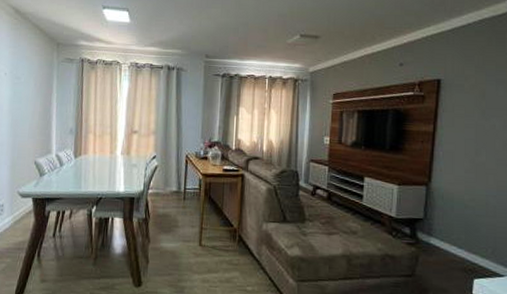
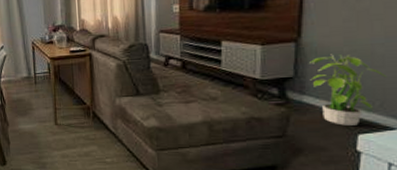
potted plant: none [437,200,498,270] -> present [309,54,387,126]

